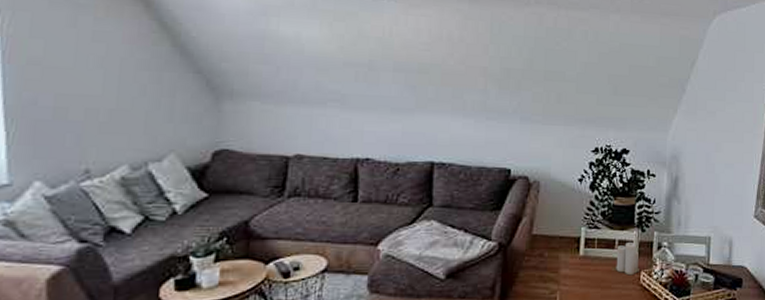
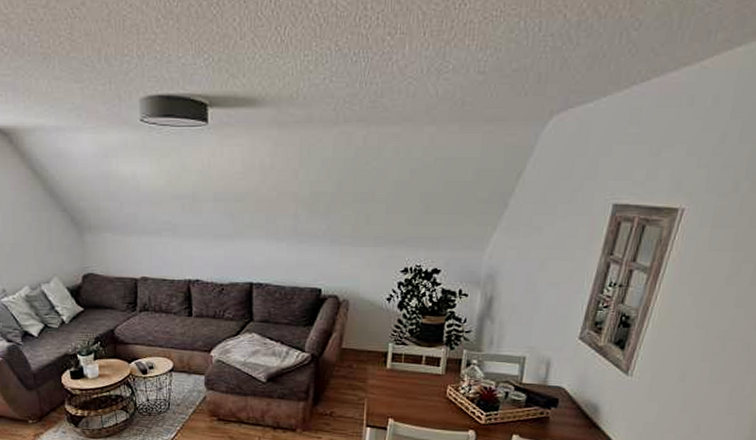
candle: present [615,241,639,276] -> none [421,358,446,389]

